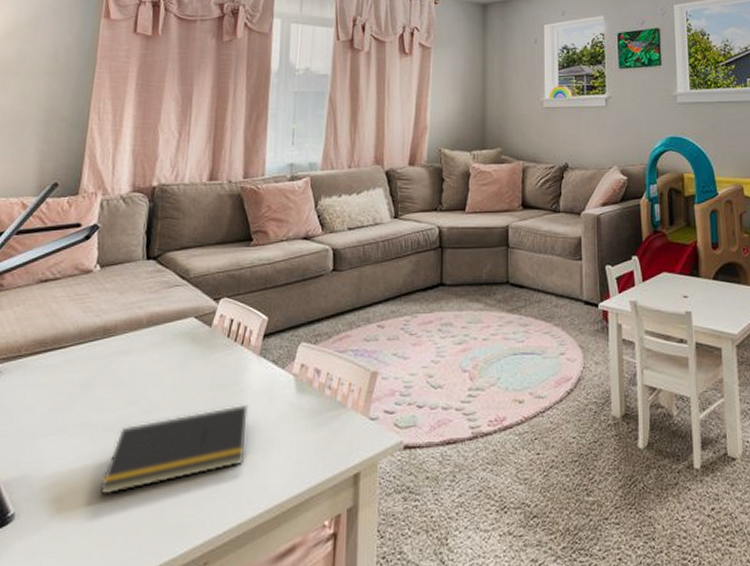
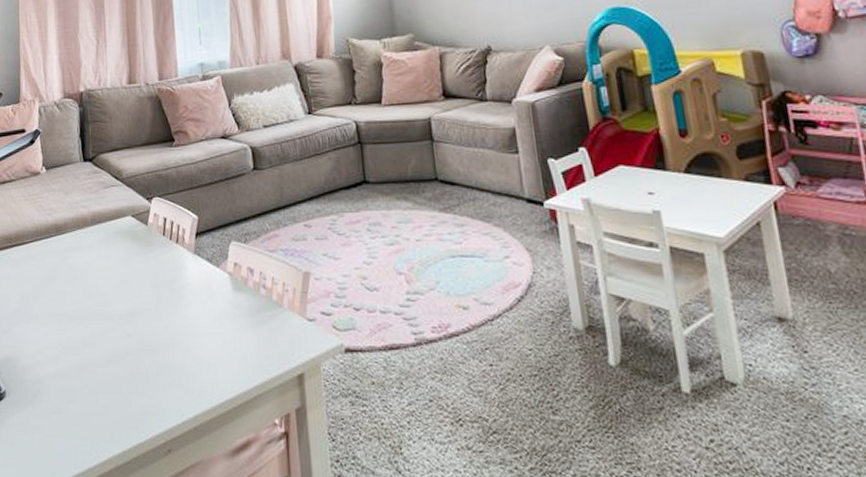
notepad: present [99,404,248,495] -> none [71,300,193,380]

